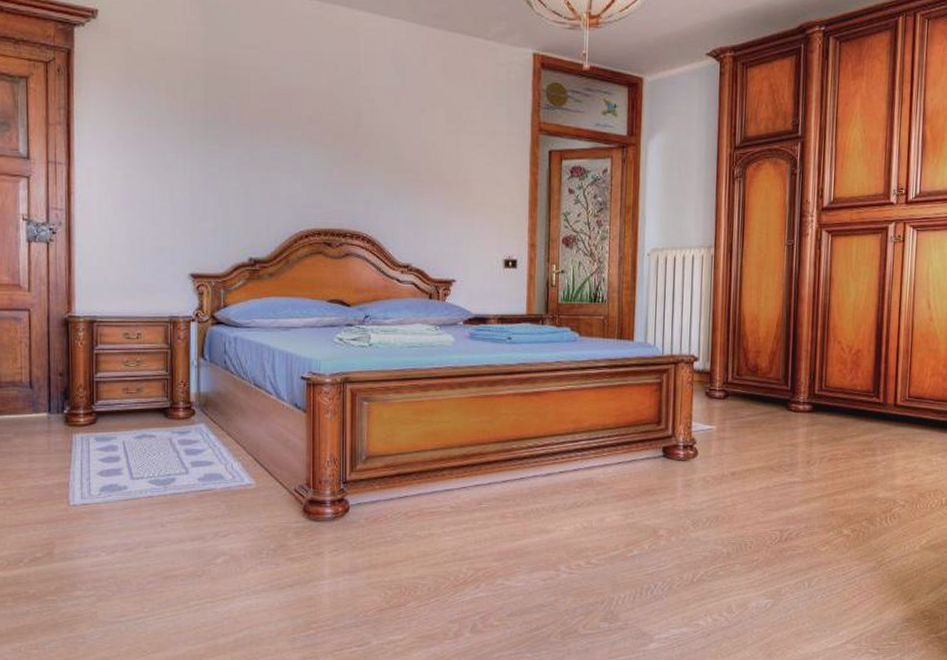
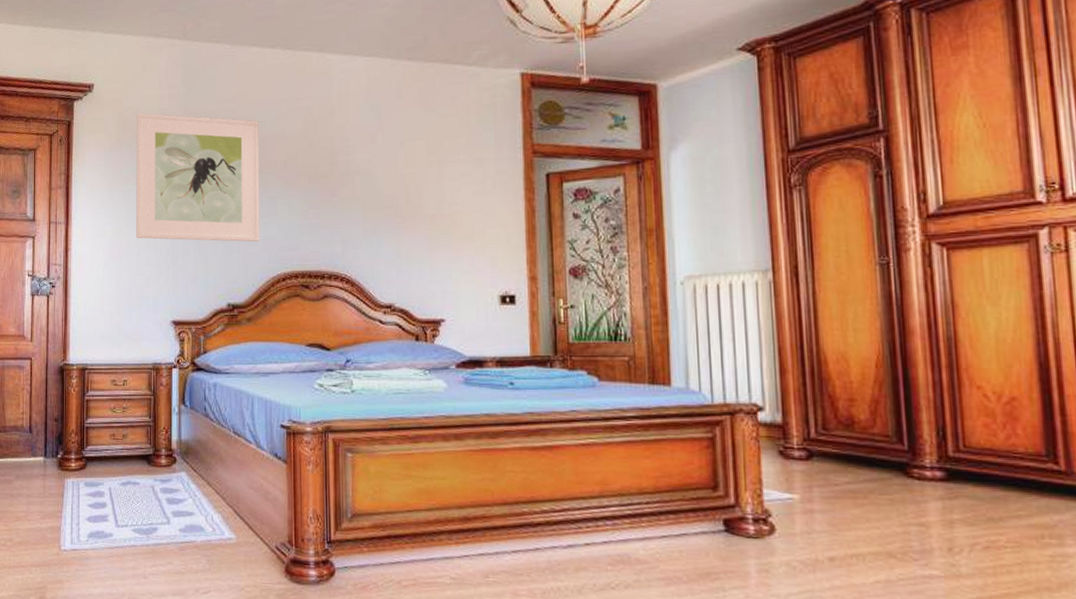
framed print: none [149,49,284,198] -> present [136,113,260,242]

